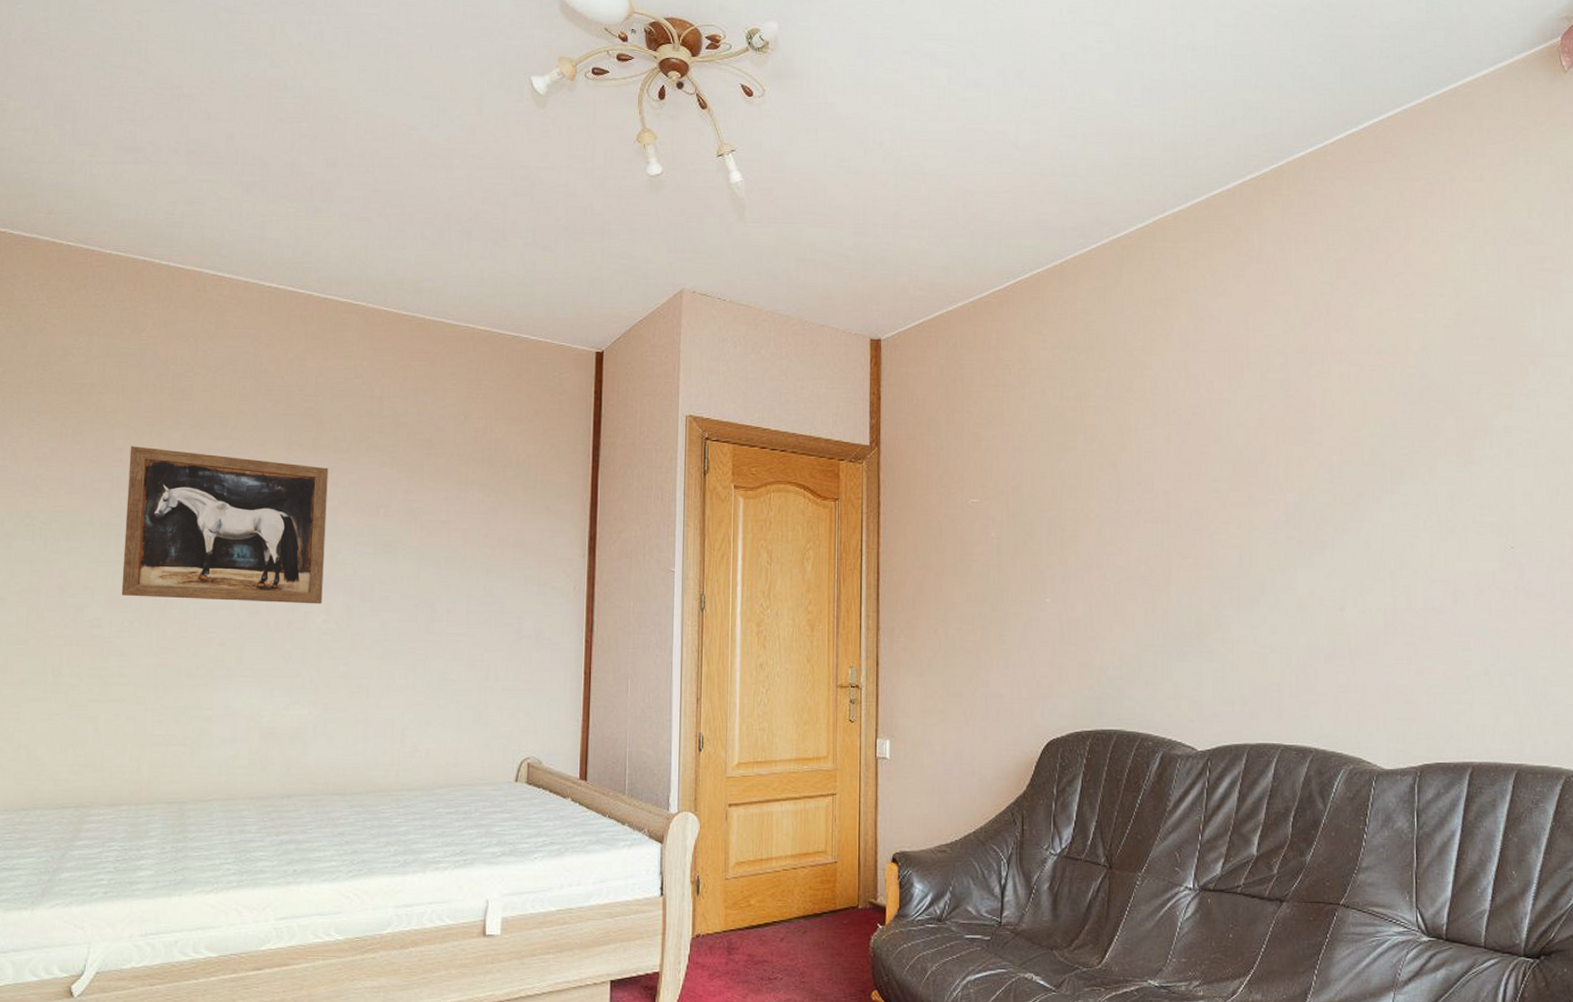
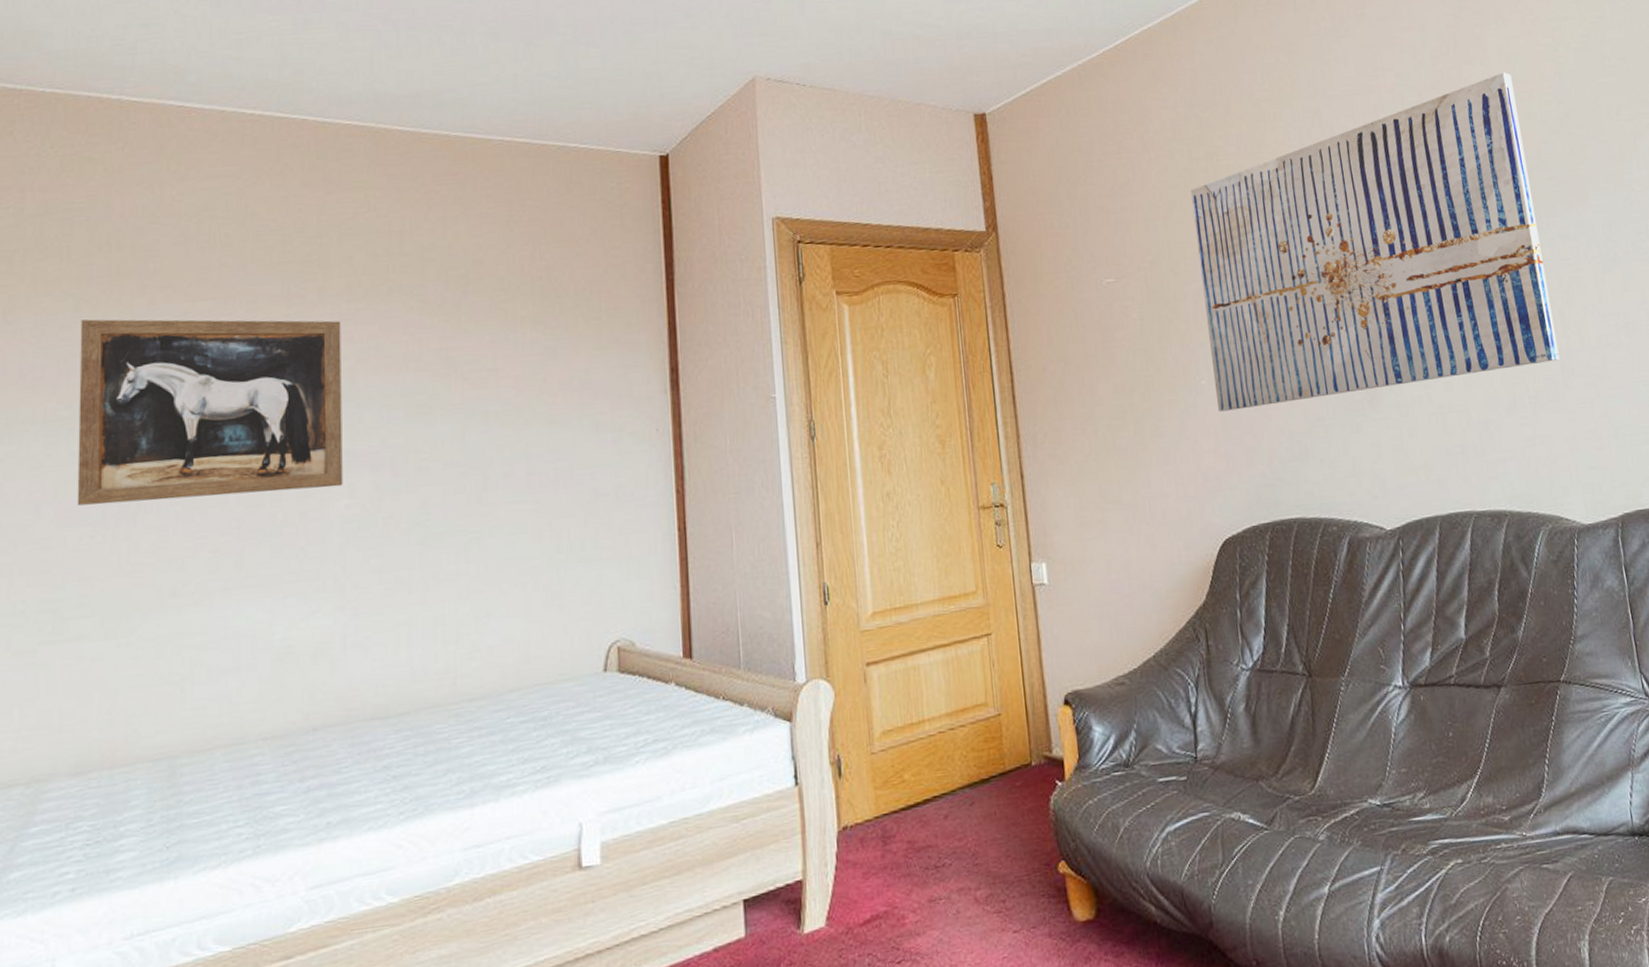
wall art: none [1057,343,1384,628] -> present [1190,72,1559,412]

